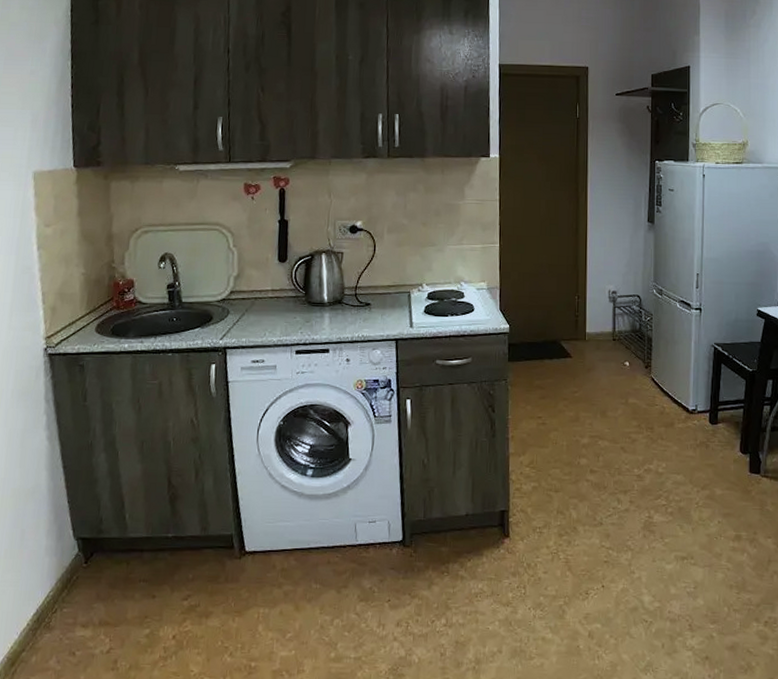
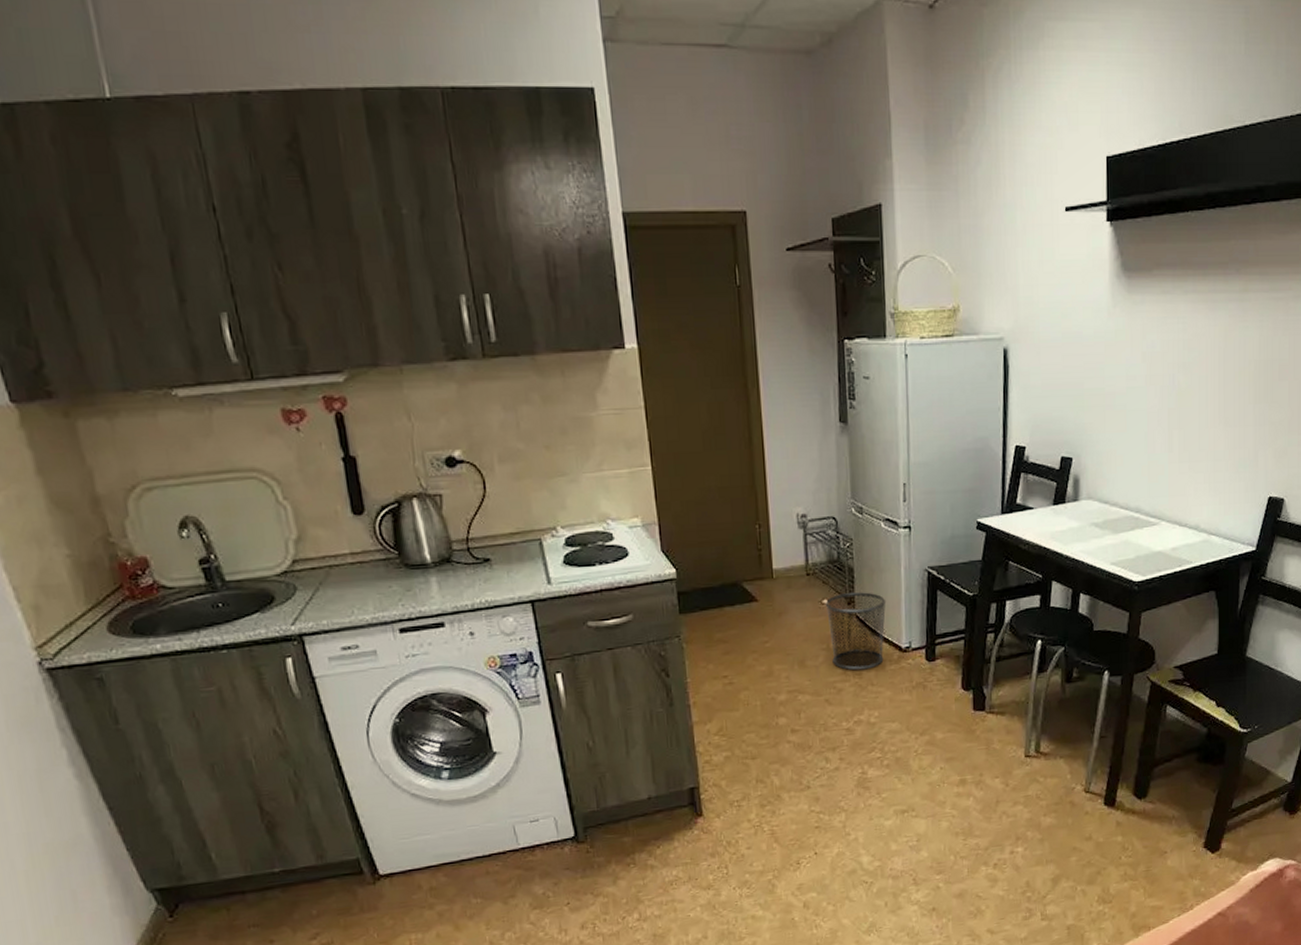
waste bin: none [626,358,678,425] -> present [825,592,887,671]

